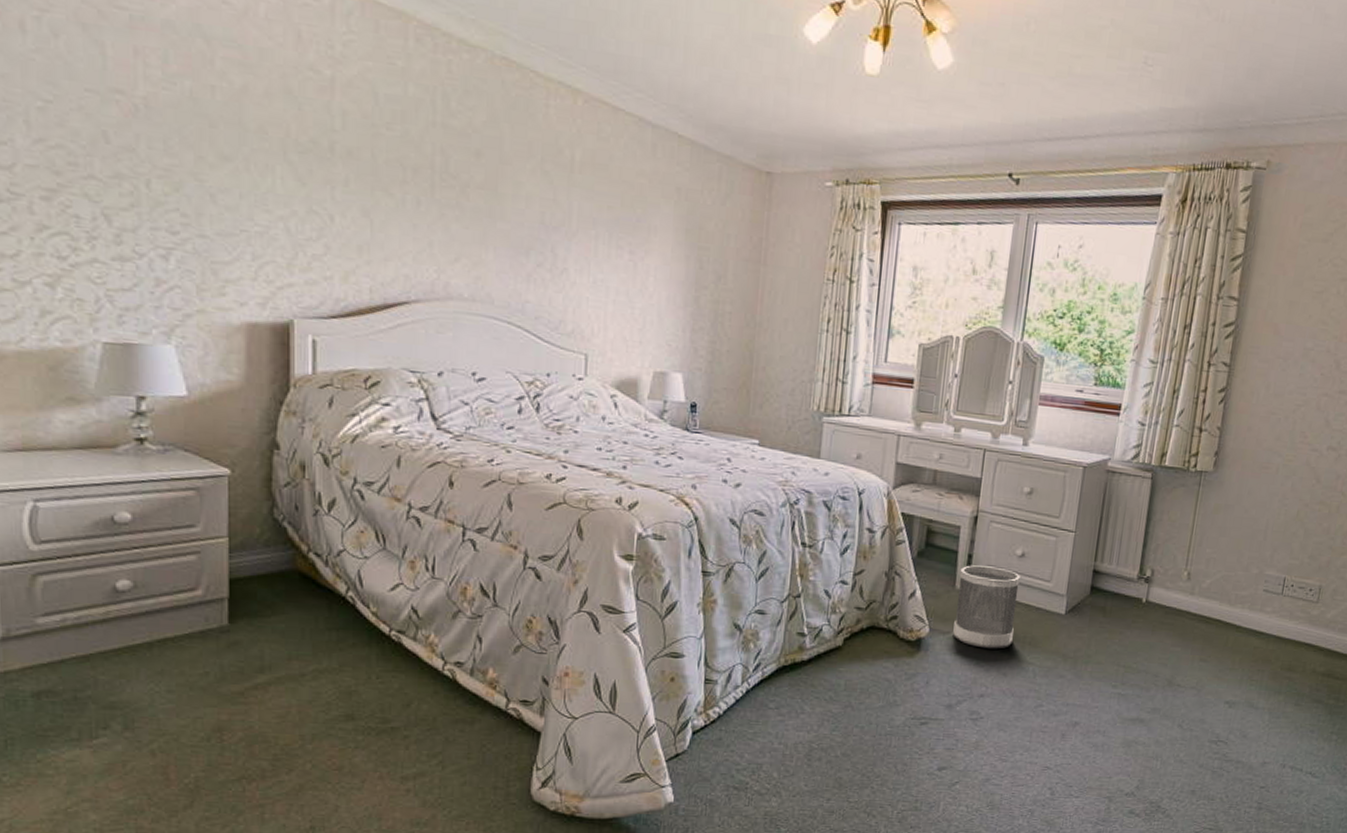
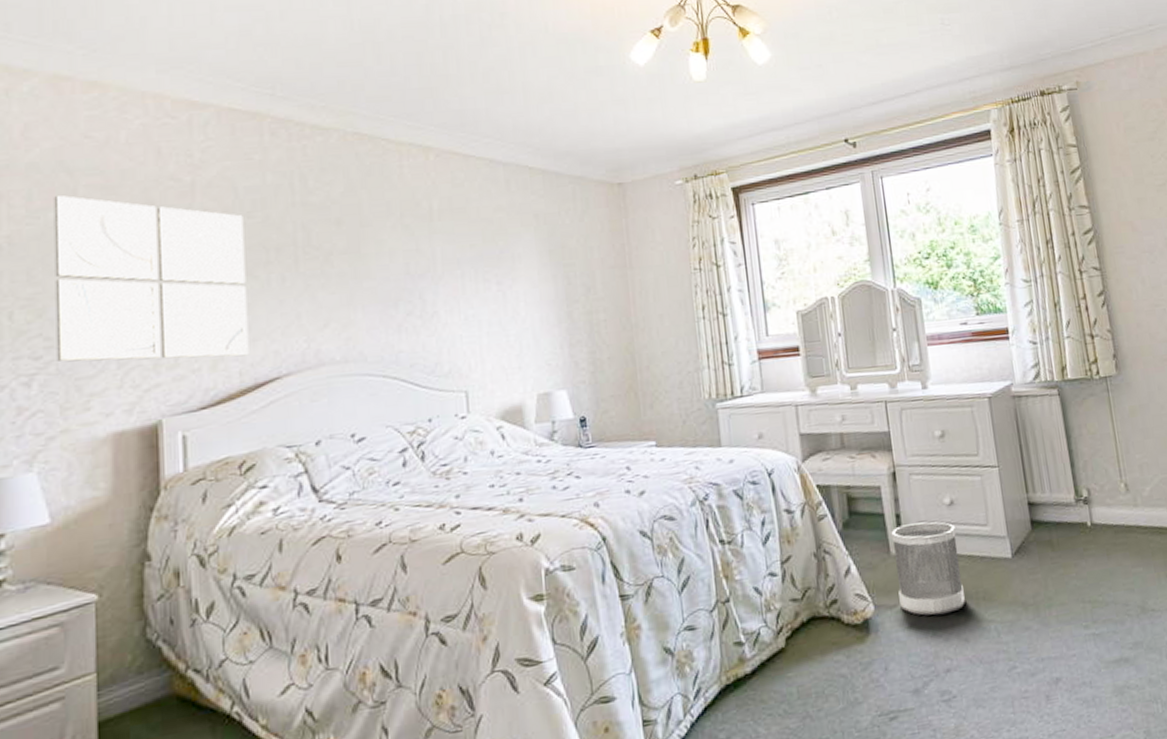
wall art: none [190,62,382,274] -> present [53,194,249,363]

